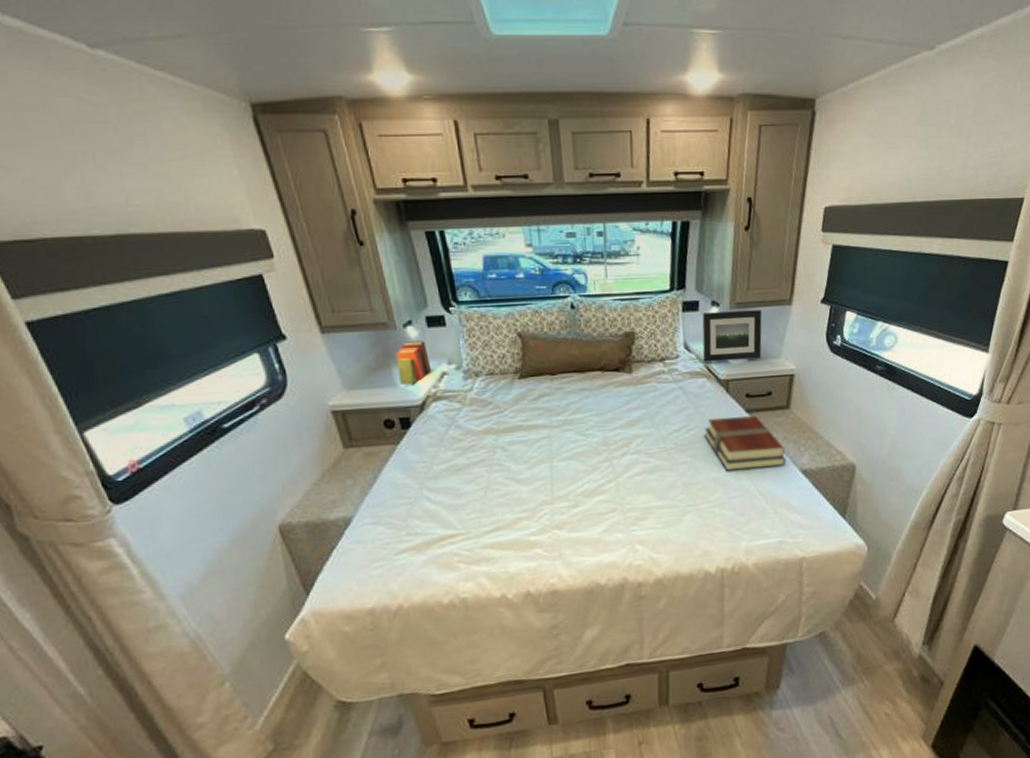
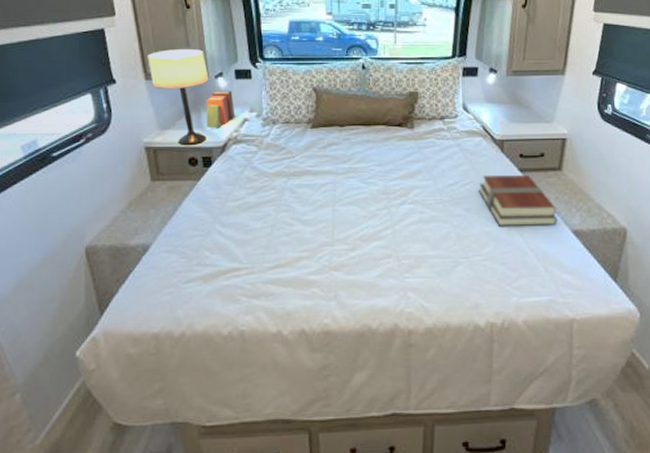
table lamp: none [320,293,402,407] -> present [148,48,209,146]
picture frame: present [702,310,762,362] -> none [479,78,537,123]

